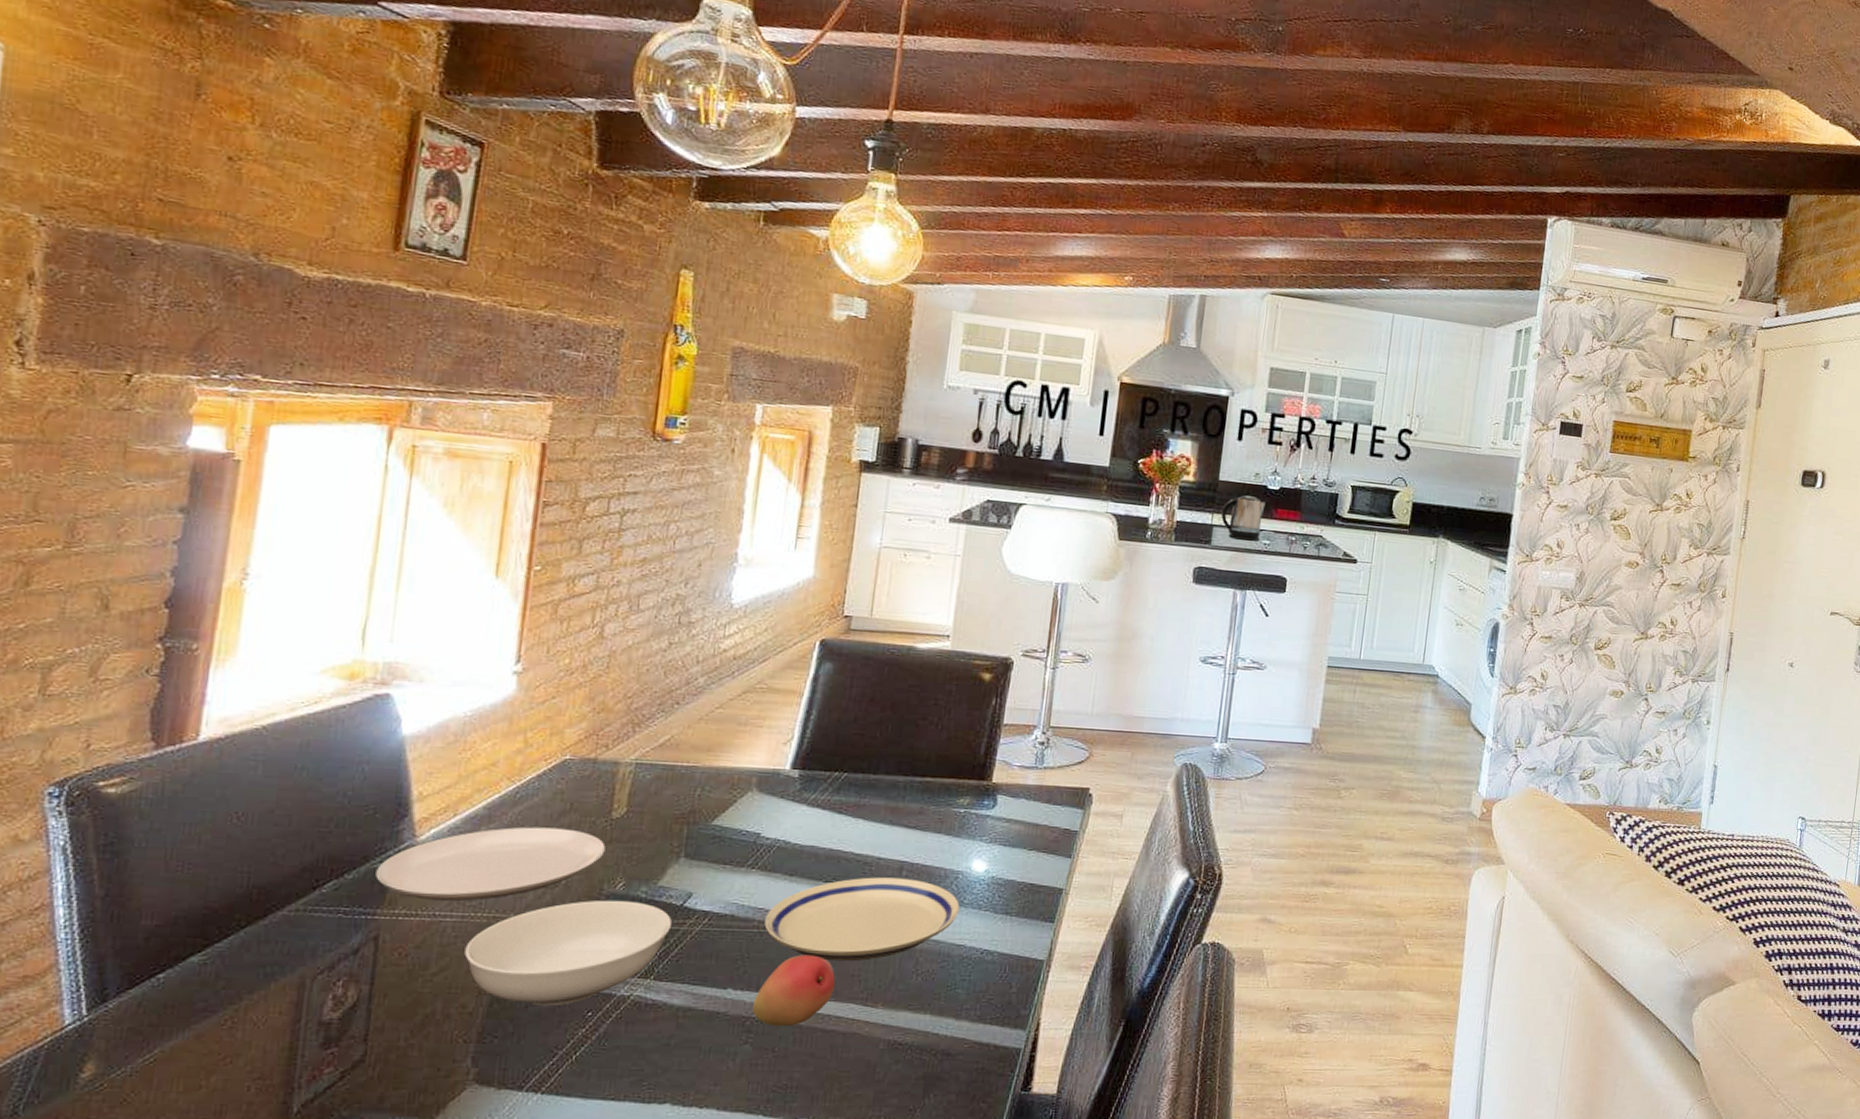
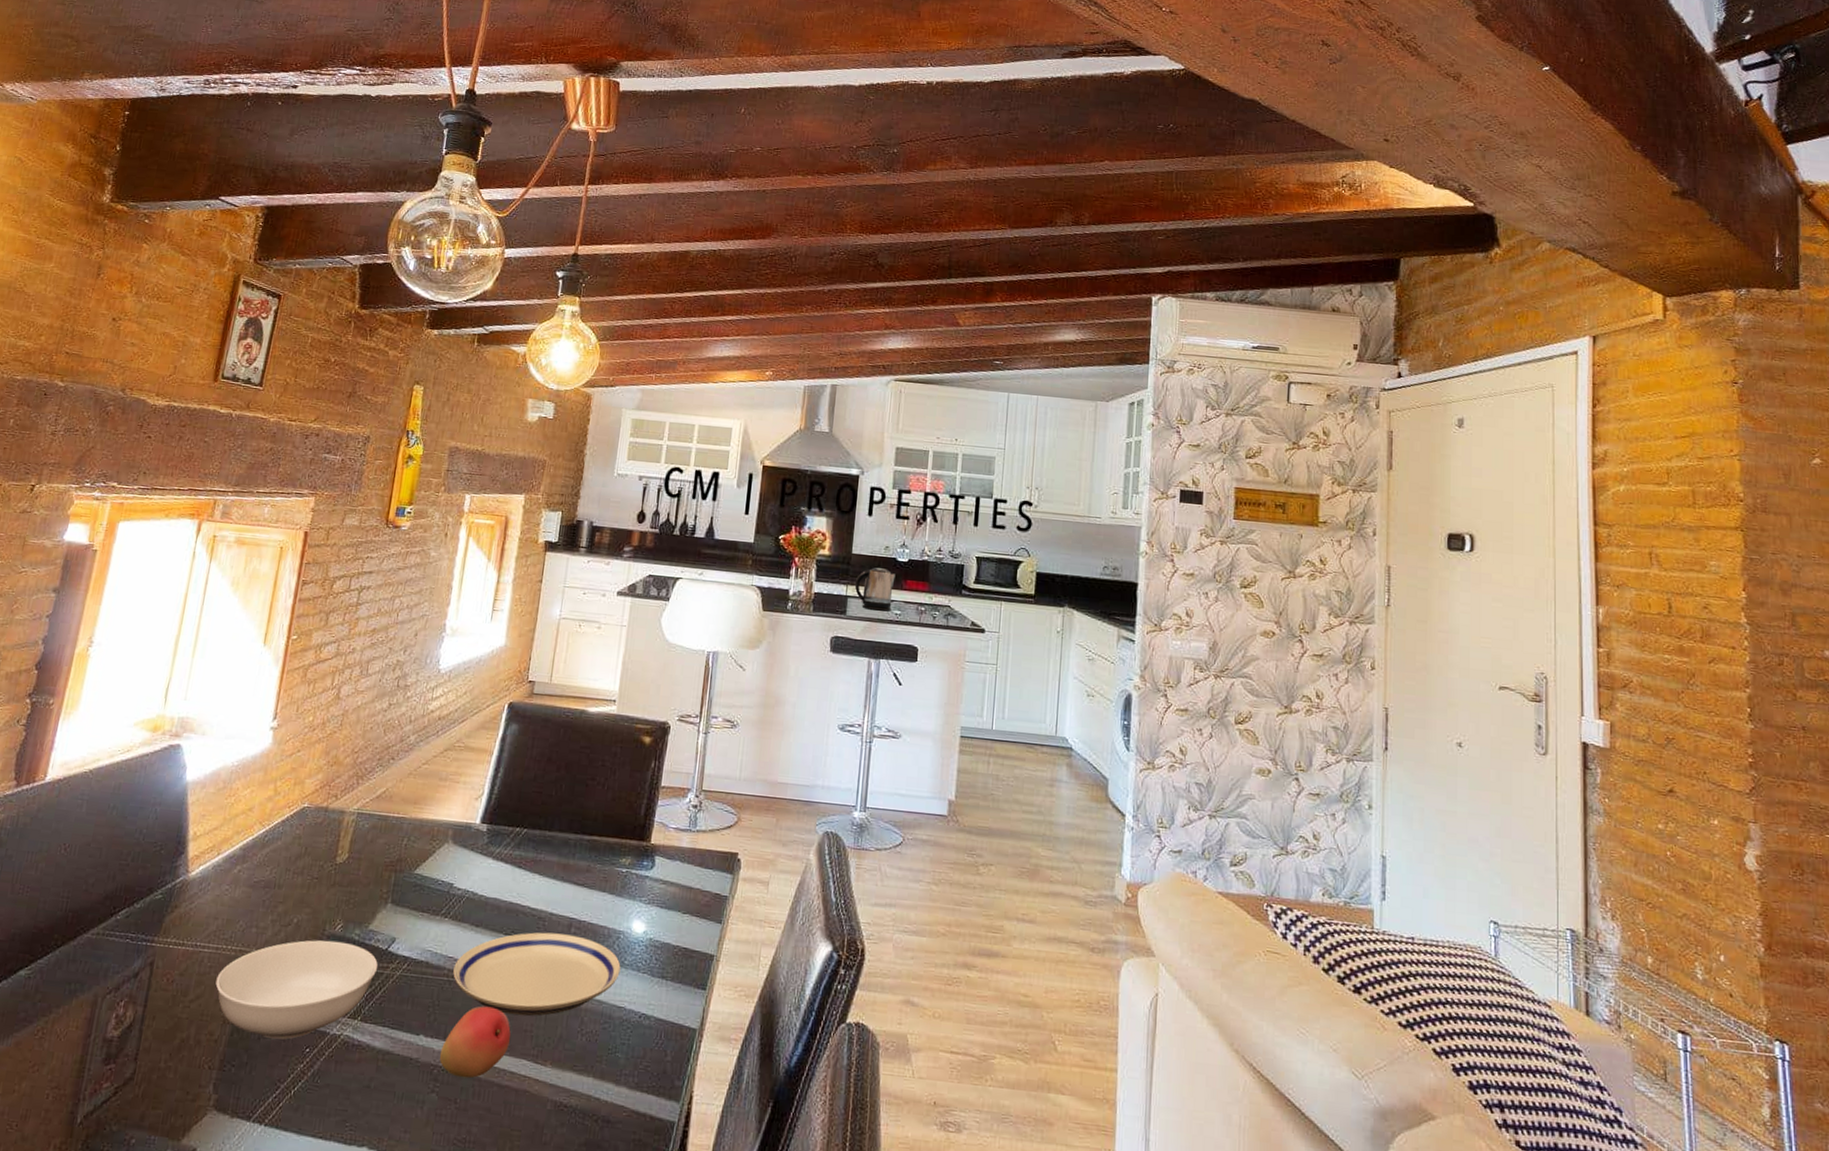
plate: present [375,827,605,901] -> none [156,867,330,934]

